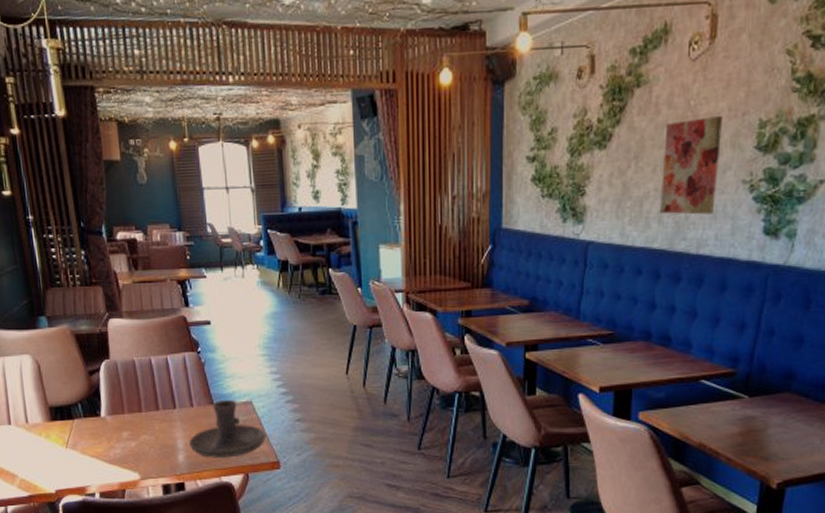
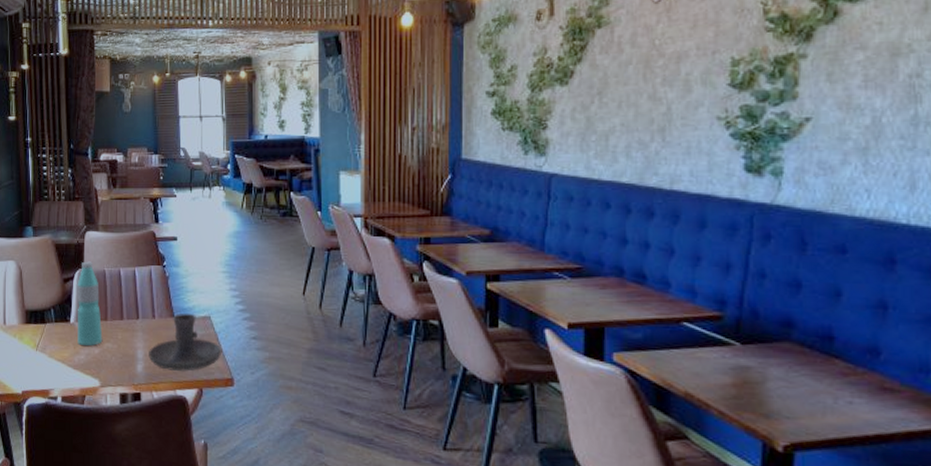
water bottle: none [104,351,139,440] -> present [77,261,103,347]
wall art: present [659,116,722,215] -> none [626,55,691,150]

